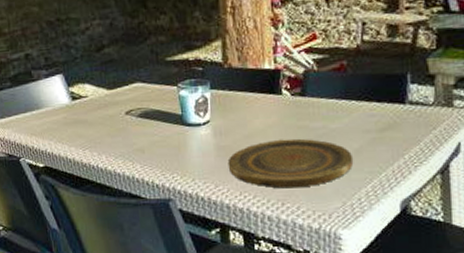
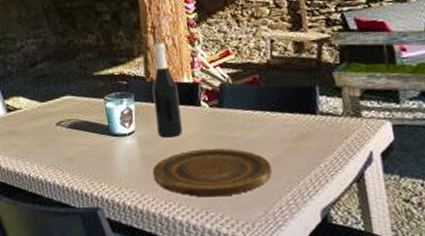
wine bottle: none [230,23,261,128] -> present [152,41,182,138]

